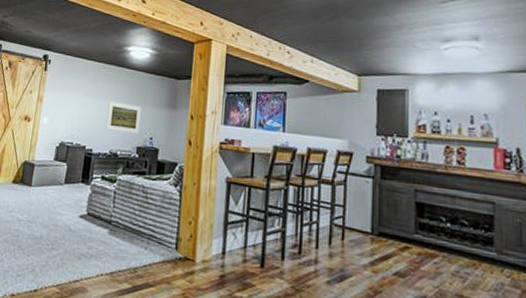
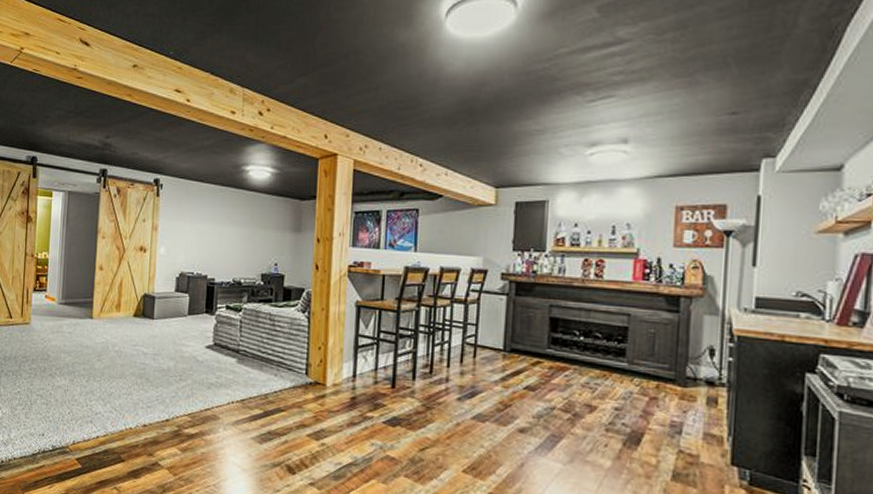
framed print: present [105,100,141,133] -> none [227,226,264,260]

